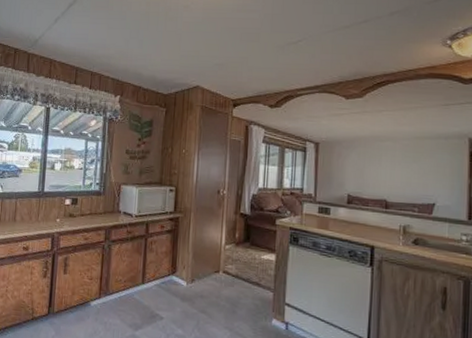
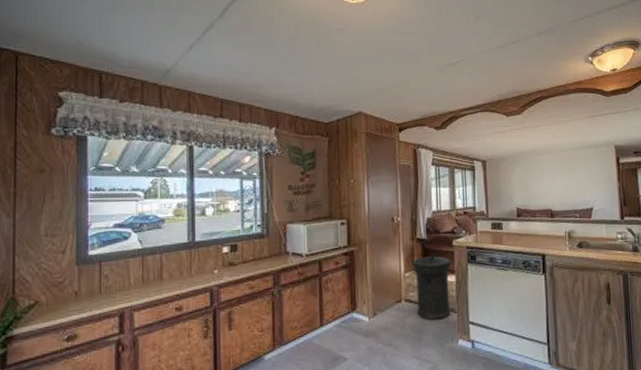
trash can: none [233,231,273,296] -> present [412,255,452,320]

